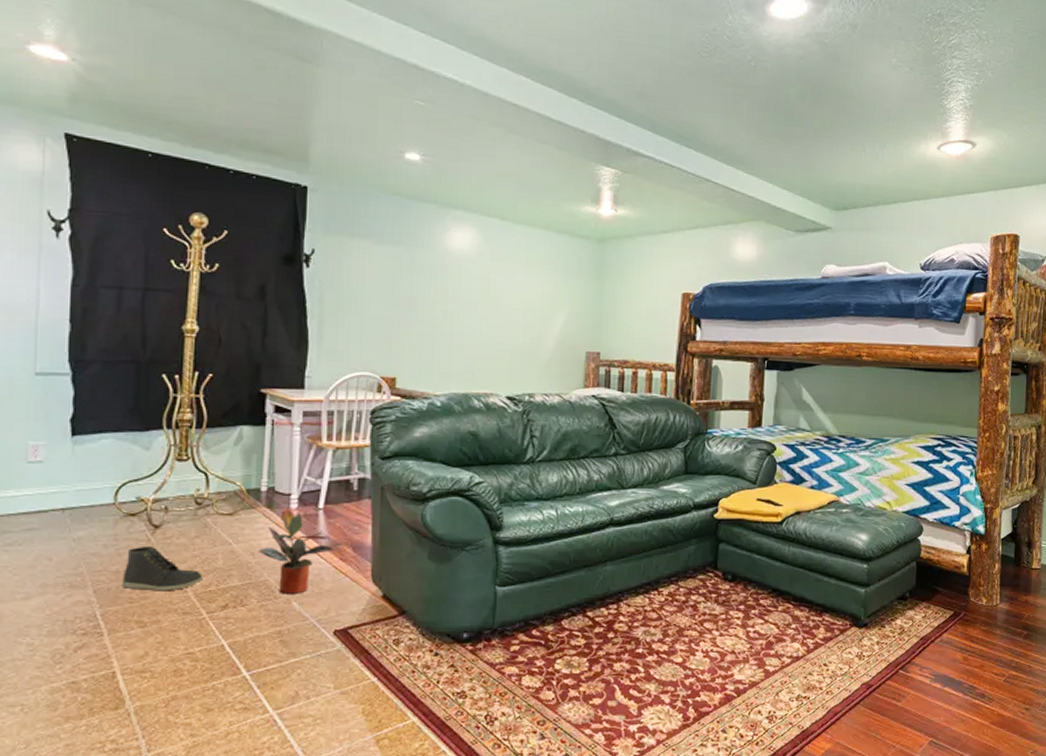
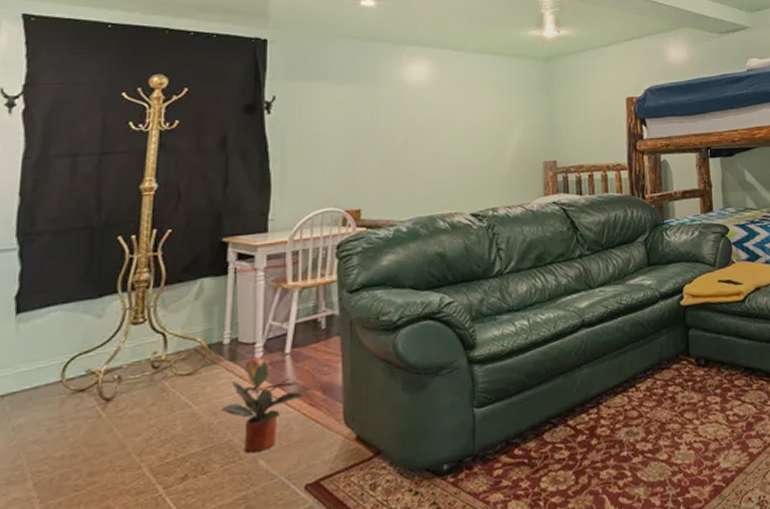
sneaker: present [122,545,203,591] -> none [67,422,160,476]

